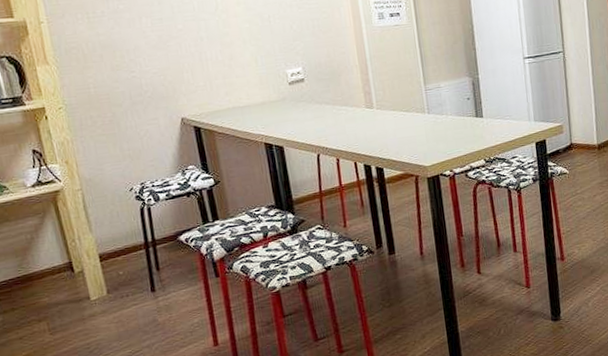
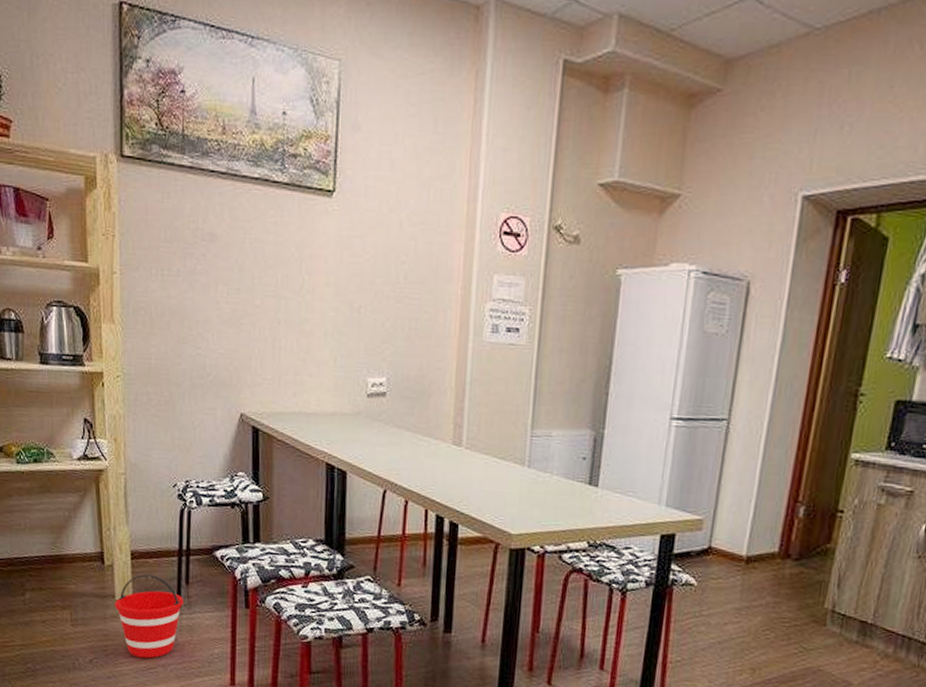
bucket: none [90,270,158,346] -> present [115,574,184,659]

